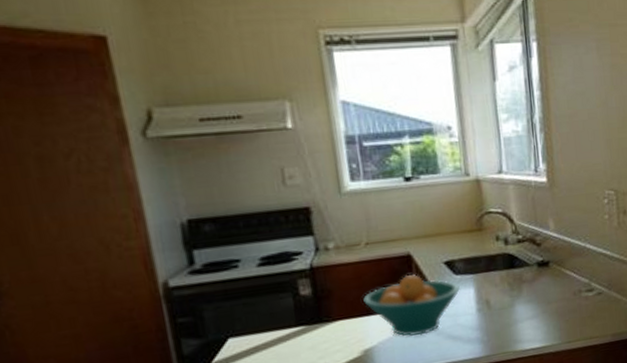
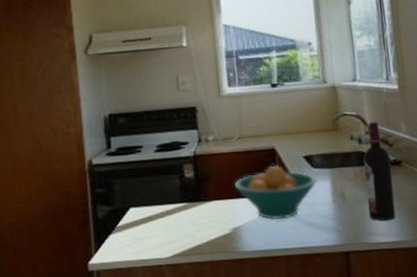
wine bottle: none [510,219,543,327] -> present [363,122,396,221]

